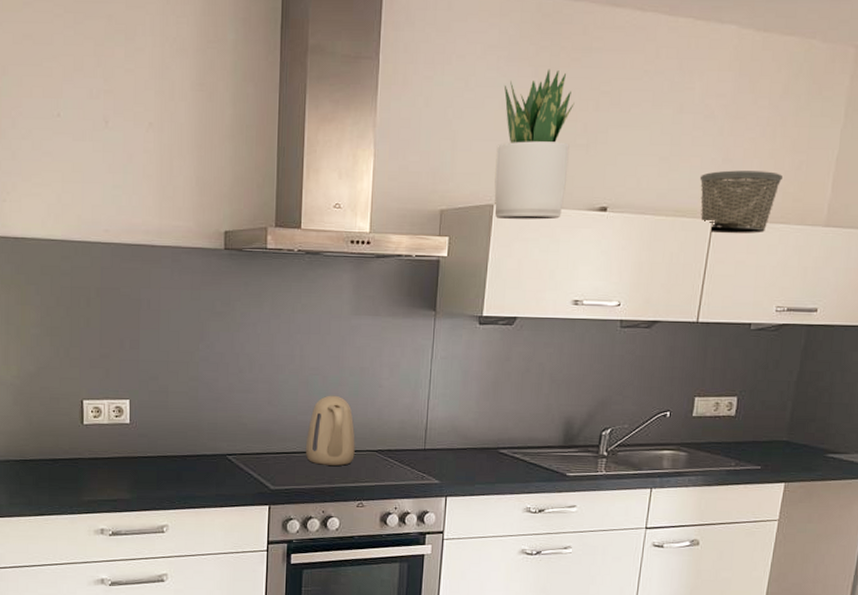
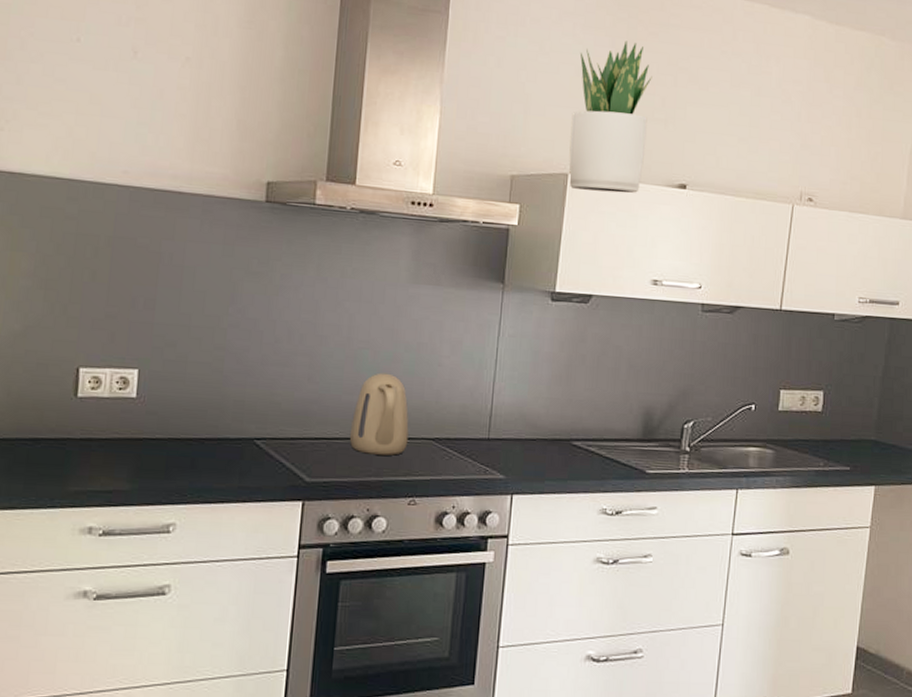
basket: present [699,170,782,234] -> none [779,156,859,222]

